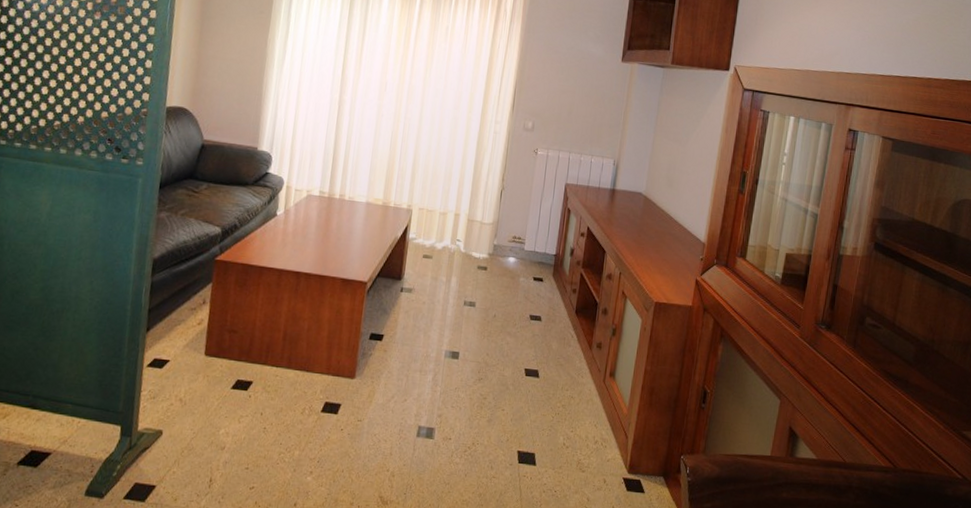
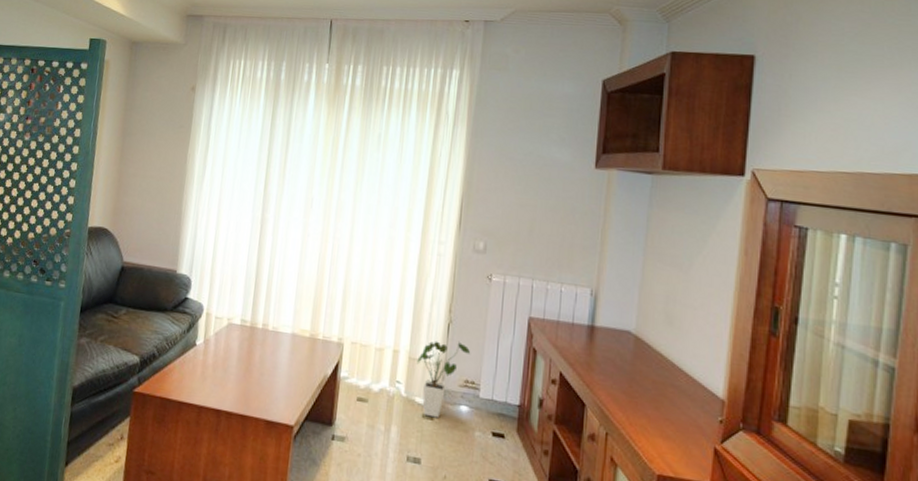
house plant: none [474,204,519,269] -> present [417,341,471,419]

